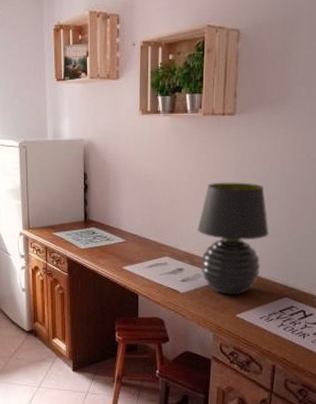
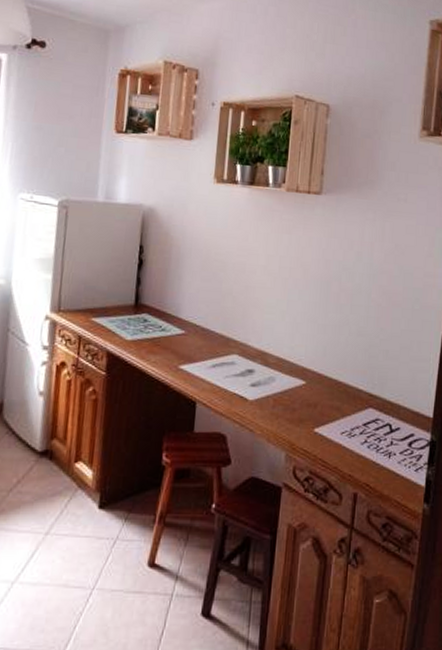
table lamp: present [197,182,269,296] -> none [273,267,354,405]

